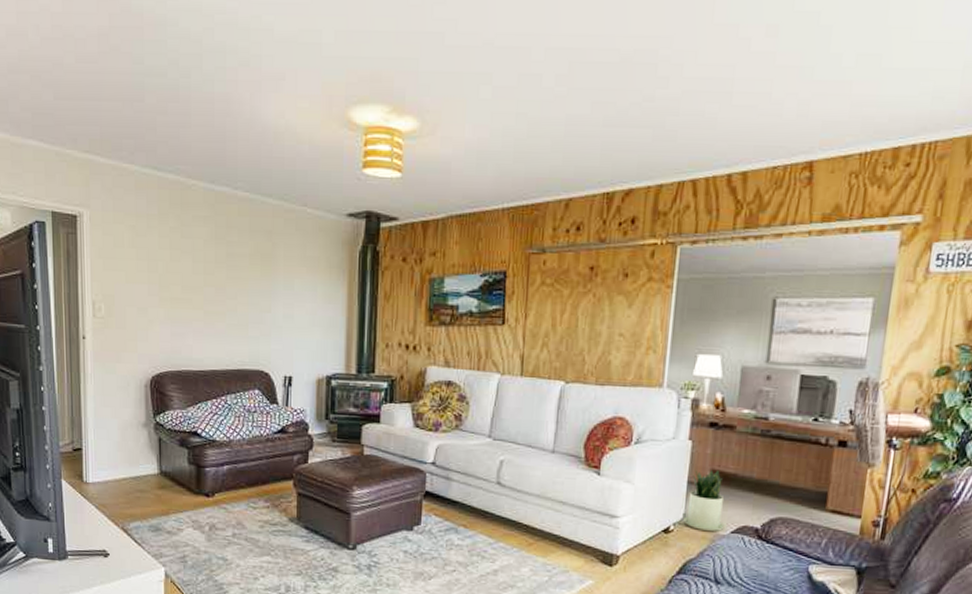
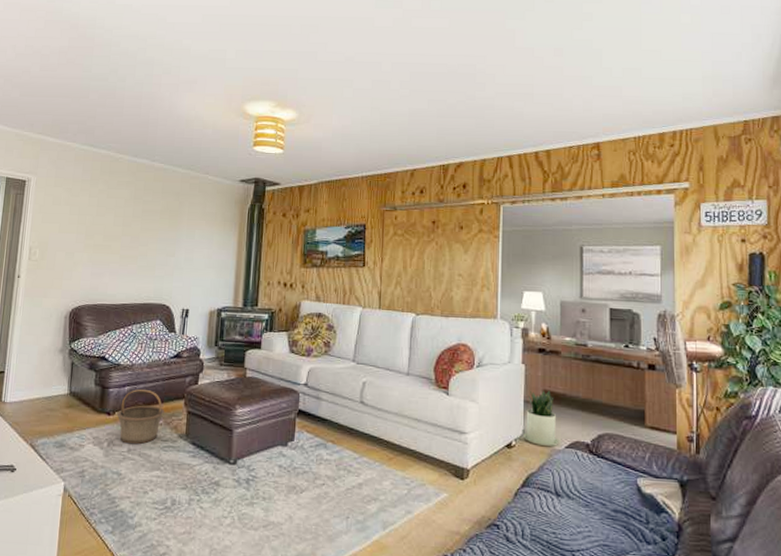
basket: none [216,468,271,528] -> present [116,389,164,444]

